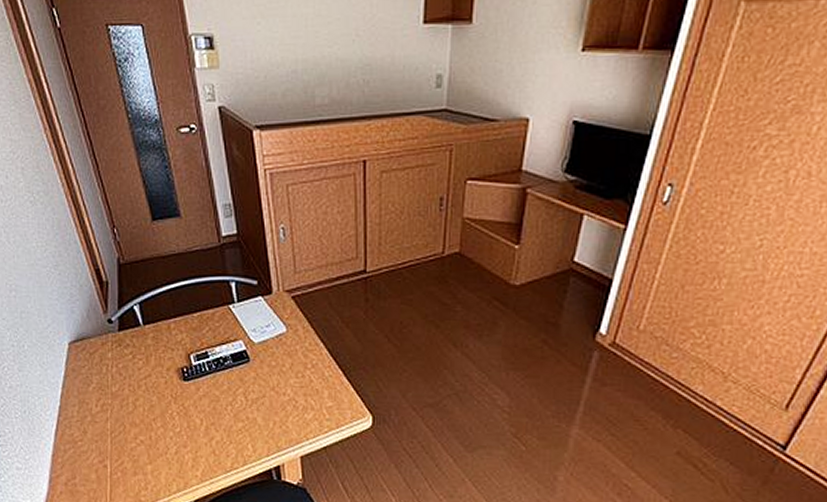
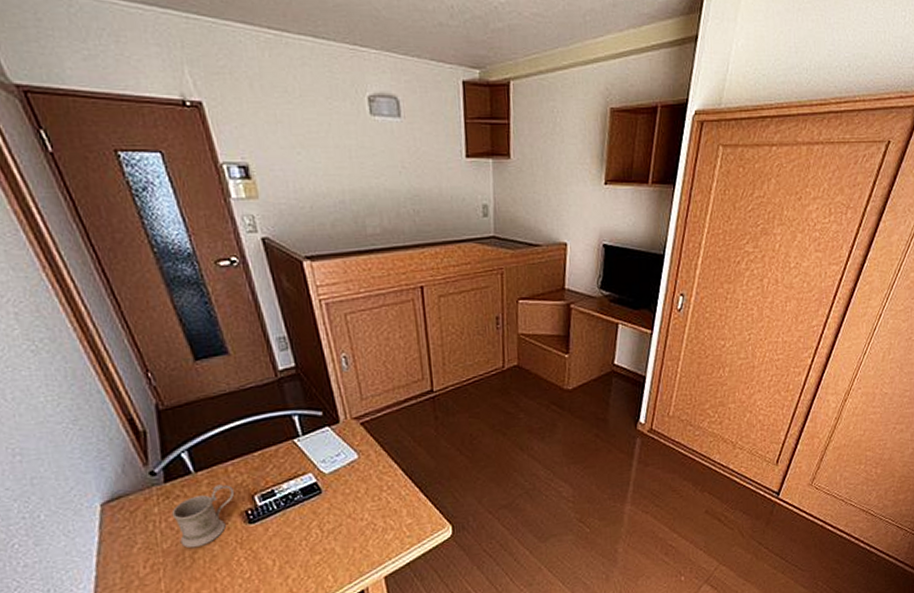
mug: none [121,339,174,396] -> present [171,484,235,549]

